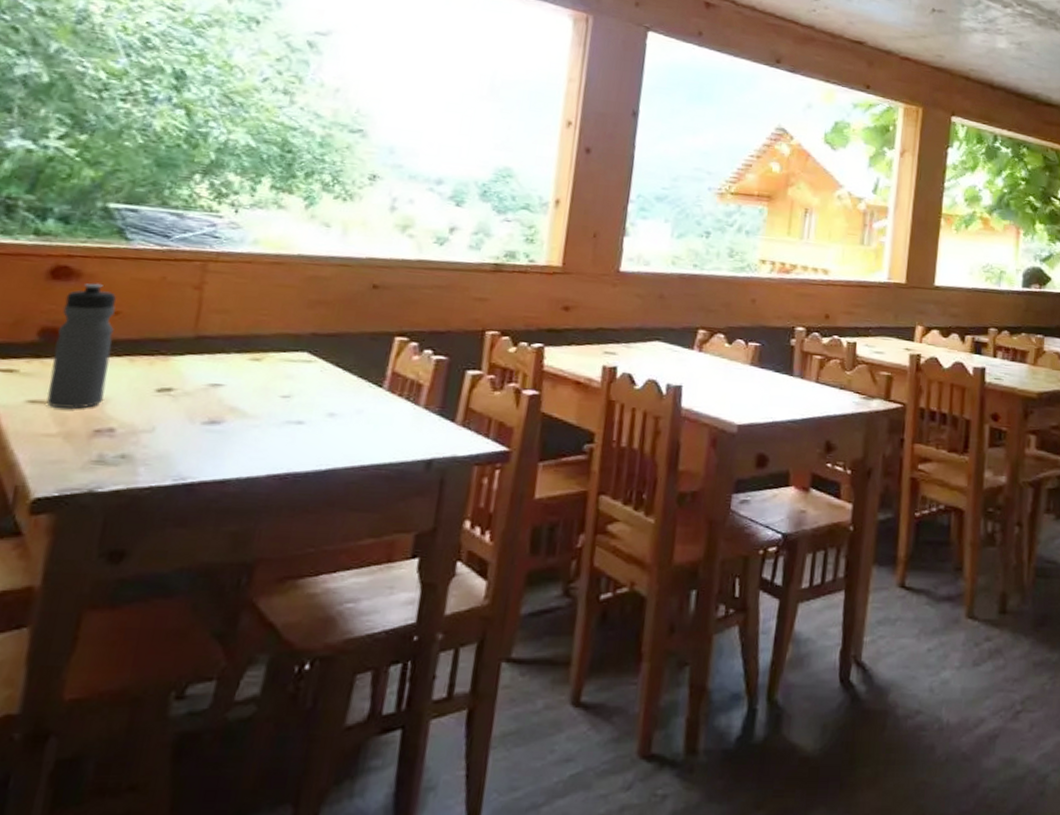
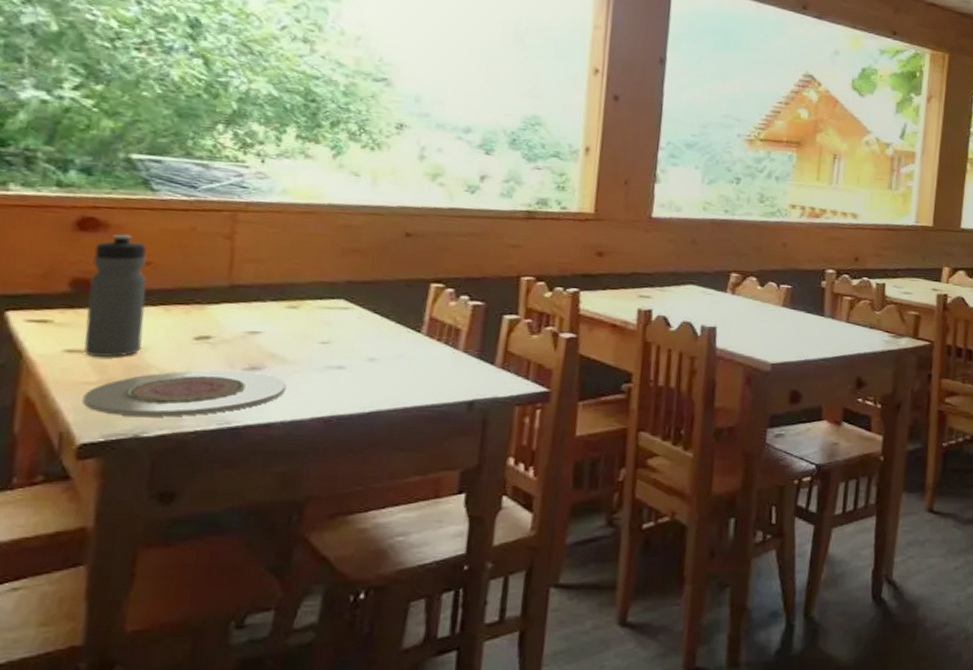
plate: none [40,423,245,472] -> present [82,370,287,417]

